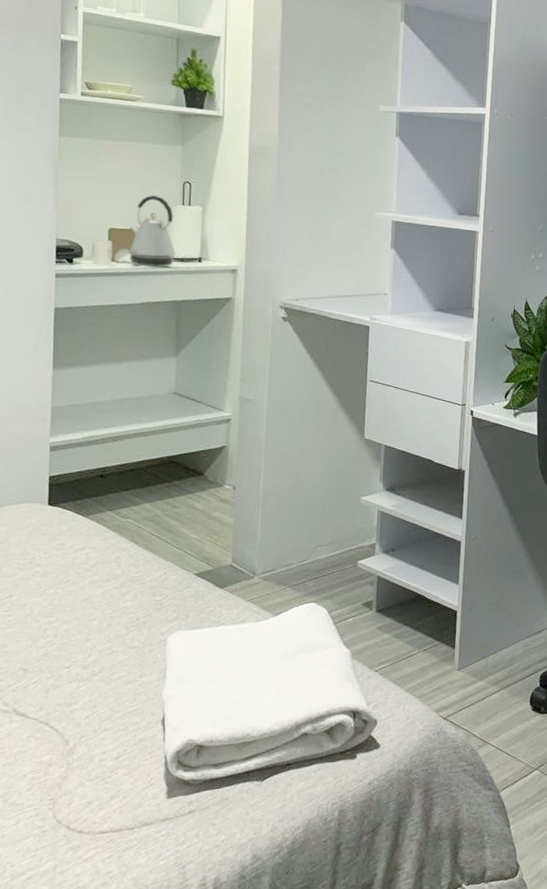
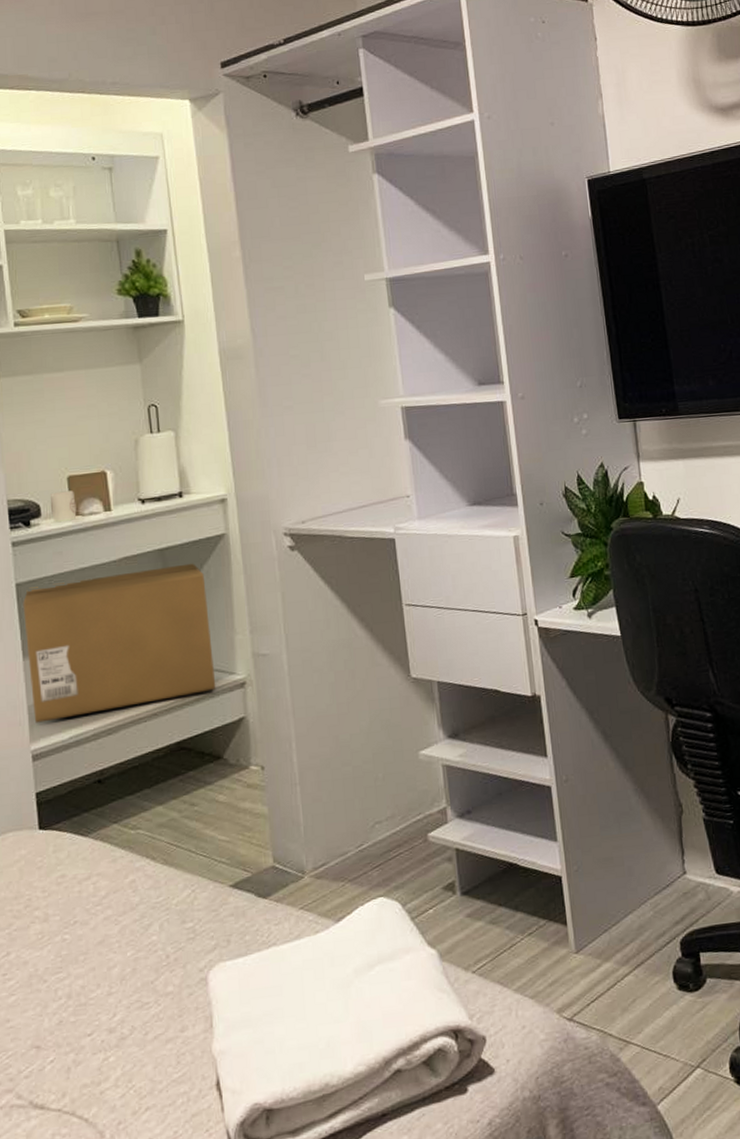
box: none [55,313,210,422] -> present [23,563,216,723]
kettle: present [128,195,176,267] -> none [91,428,152,515]

